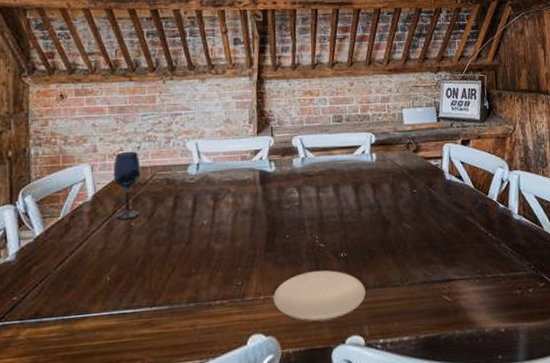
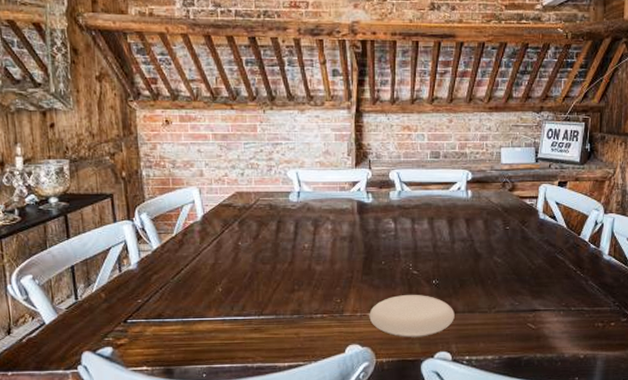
wineglass: present [113,151,141,220] -> none [219,177,246,239]

